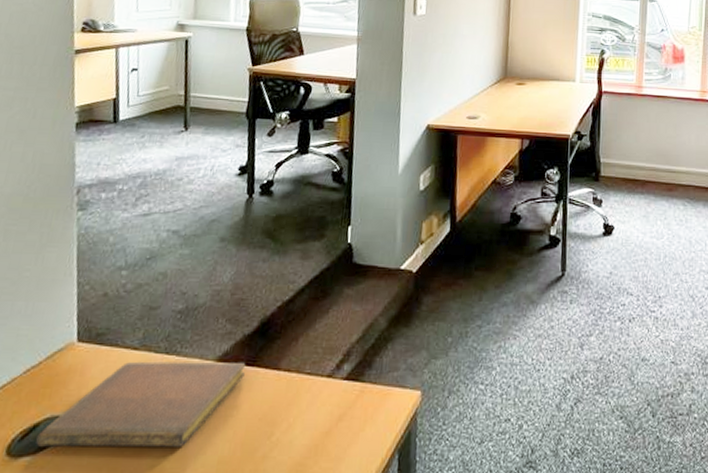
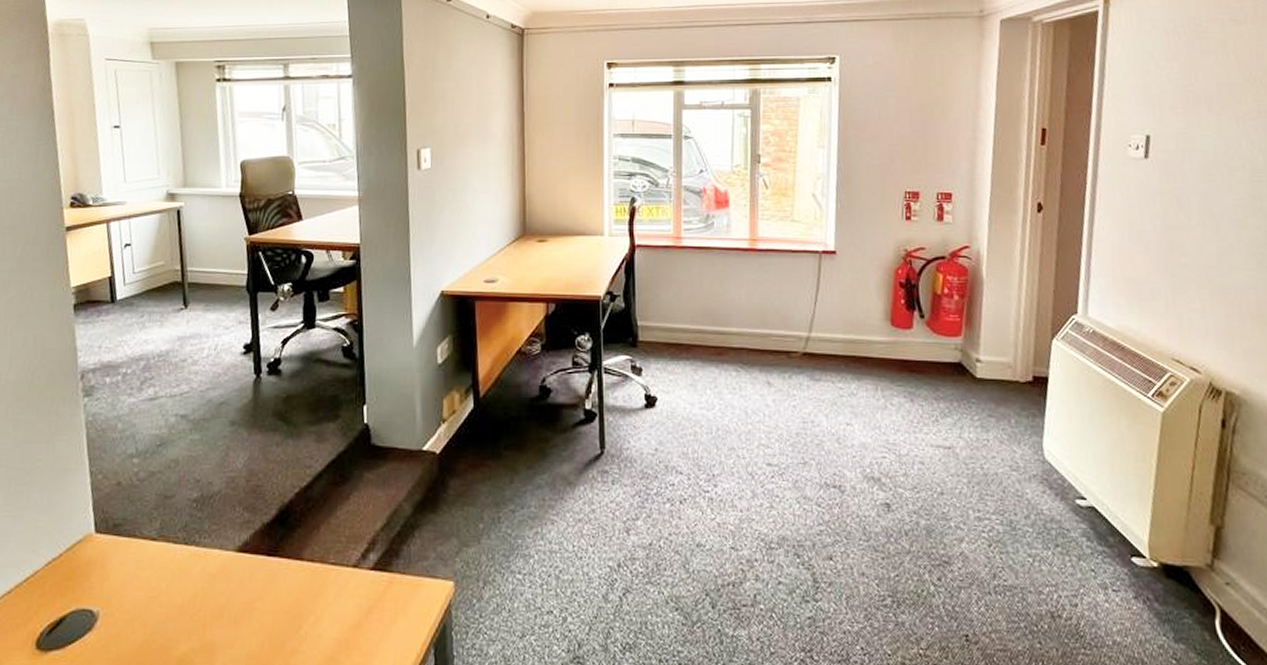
notebook: present [36,361,246,448] -> none [64,552,267,641]

